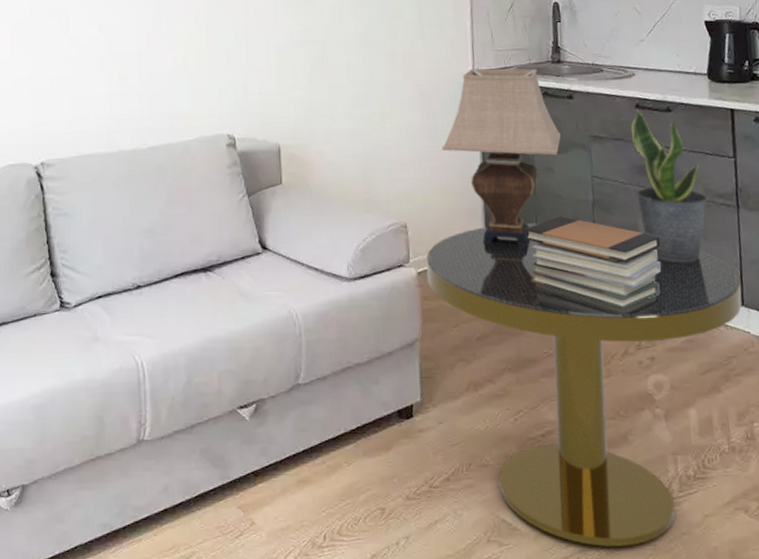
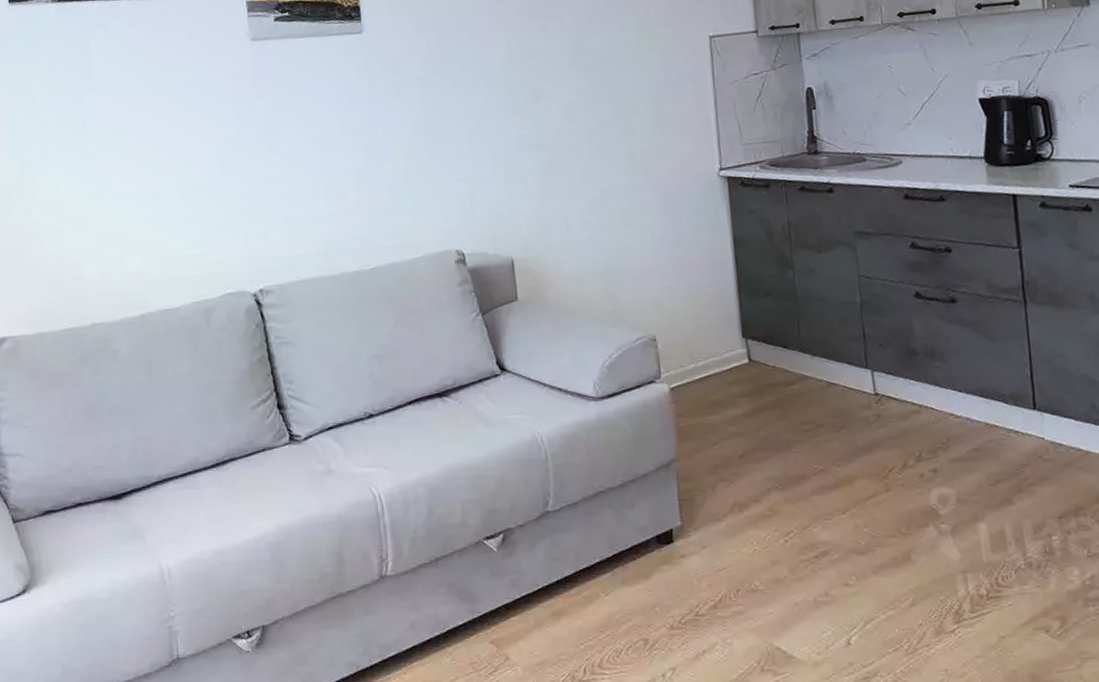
side table: present [426,222,742,547] -> none [679,329,1034,673]
table lamp: present [442,68,561,247] -> none [690,162,822,356]
book stack: present [524,216,662,309] -> none [785,320,942,419]
potted plant: present [631,109,708,262] -> none [900,200,991,365]

